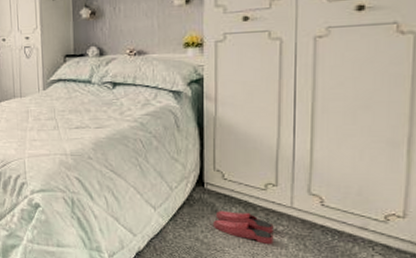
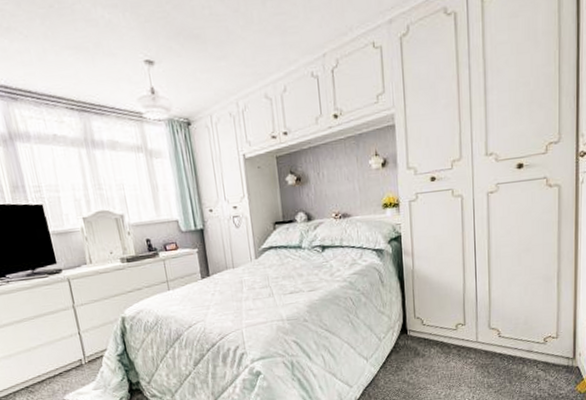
slippers: present [212,211,274,244] -> none [416,352,465,376]

